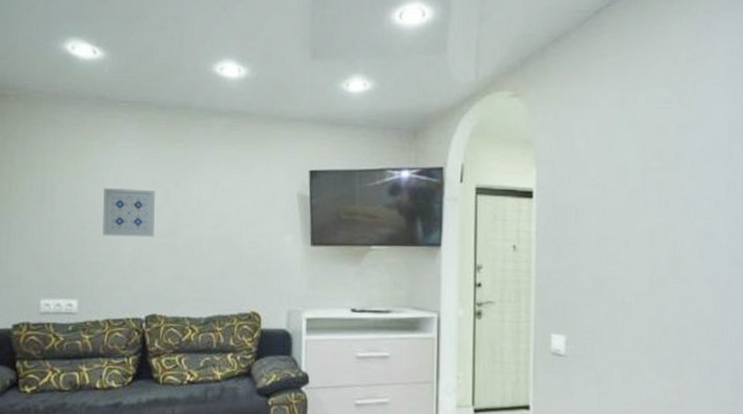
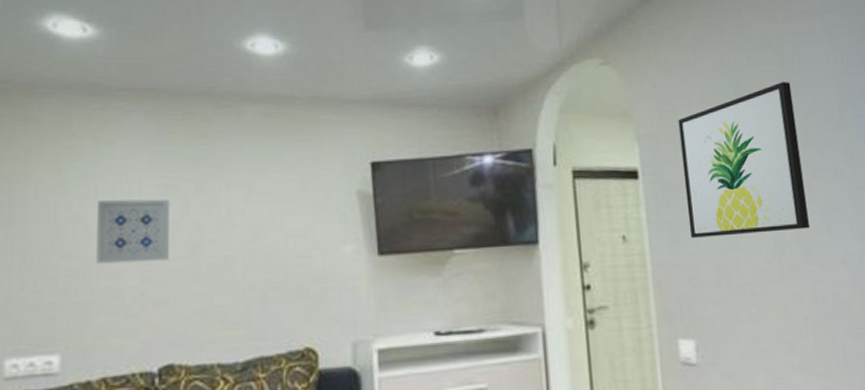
wall art: none [573,119,685,252] -> present [678,82,810,238]

